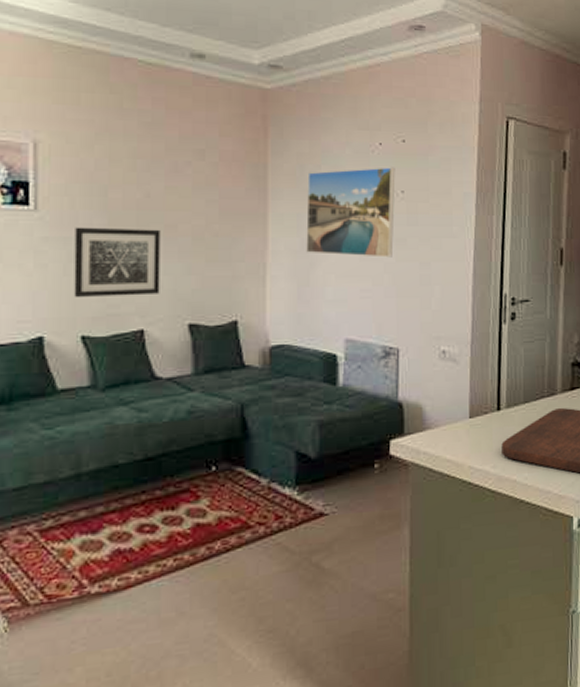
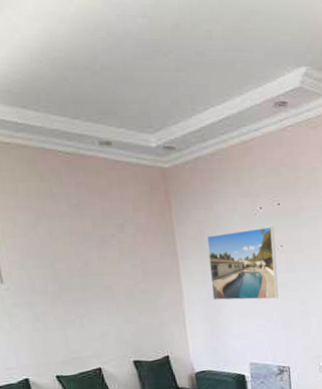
wall art: present [74,227,160,298] -> none [35,290,108,348]

